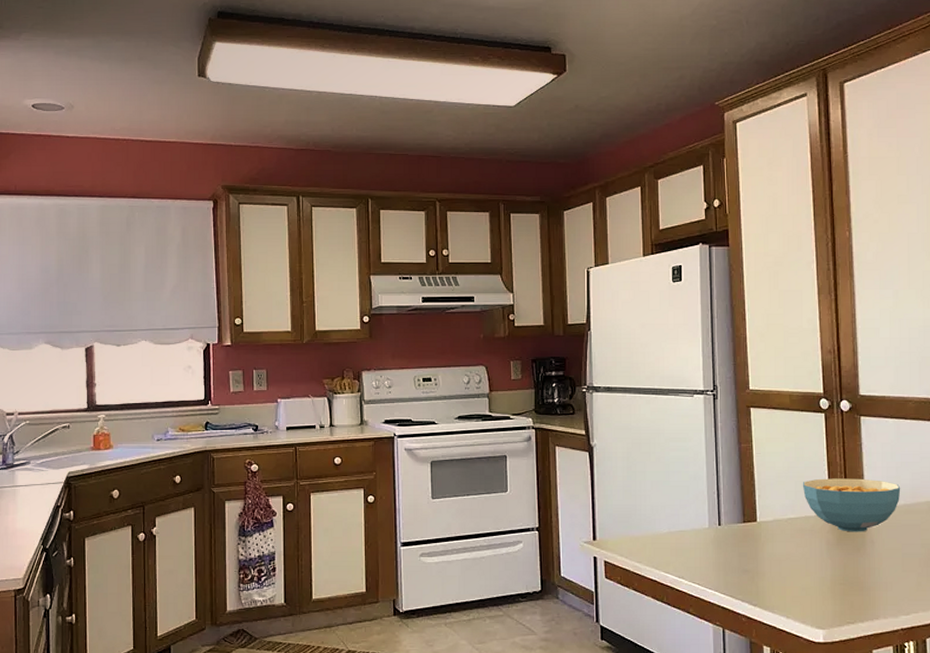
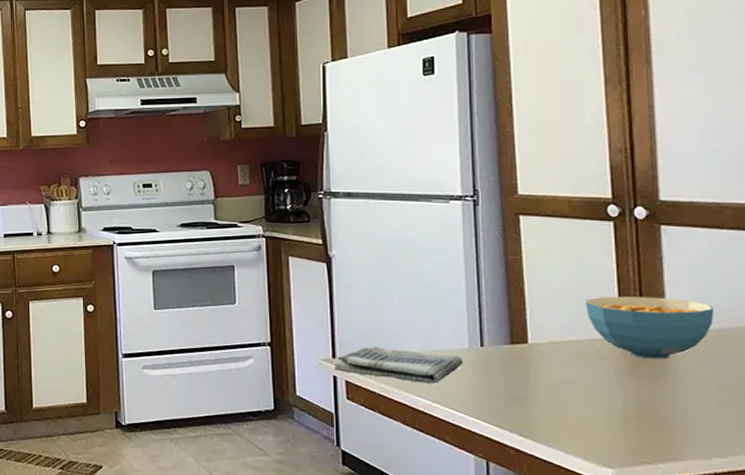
dish towel: none [595,528,704,561] -> present [335,346,463,384]

